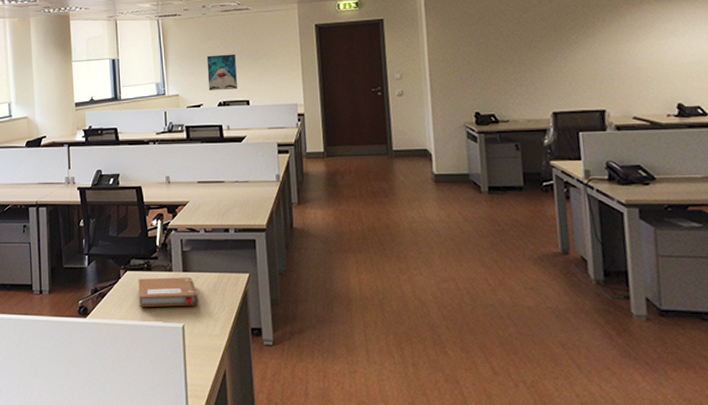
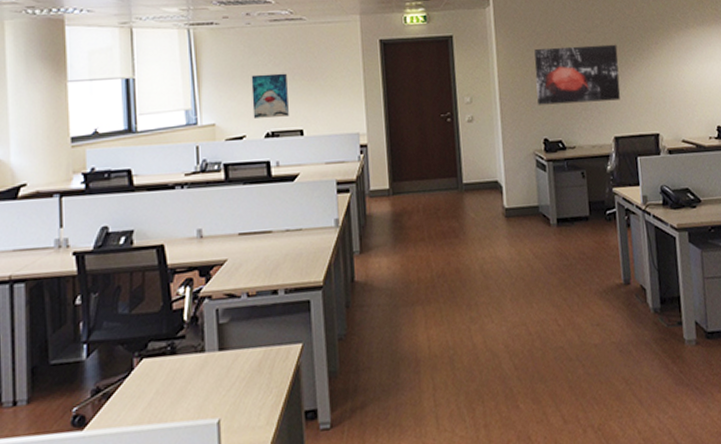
notebook: present [138,277,199,308] -> none [158,357,239,405]
wall art: none [465,22,560,81] -> present [534,44,621,105]

